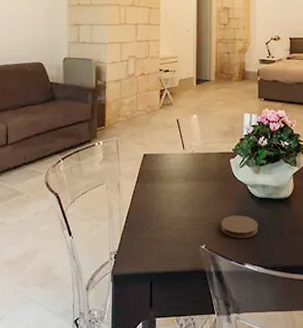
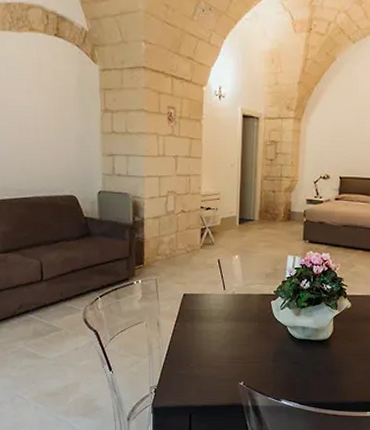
coaster: present [220,215,258,239] -> none [259,355,296,377]

